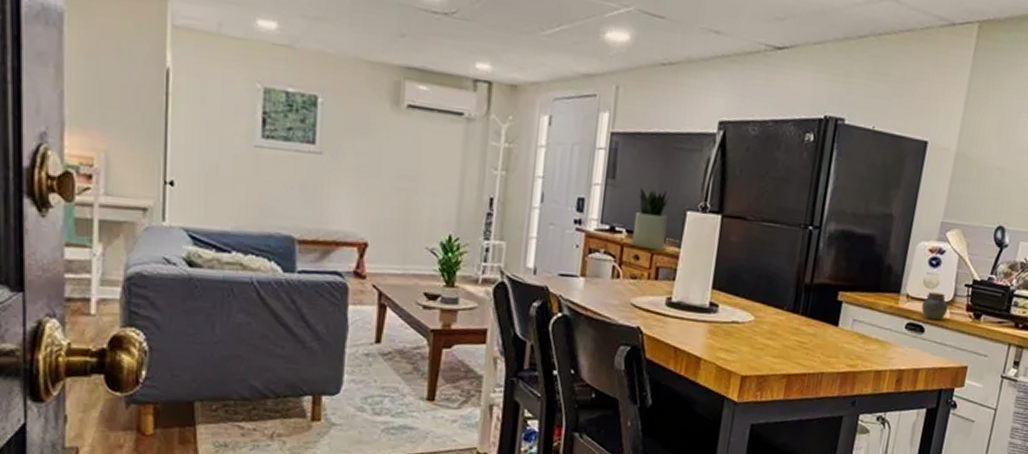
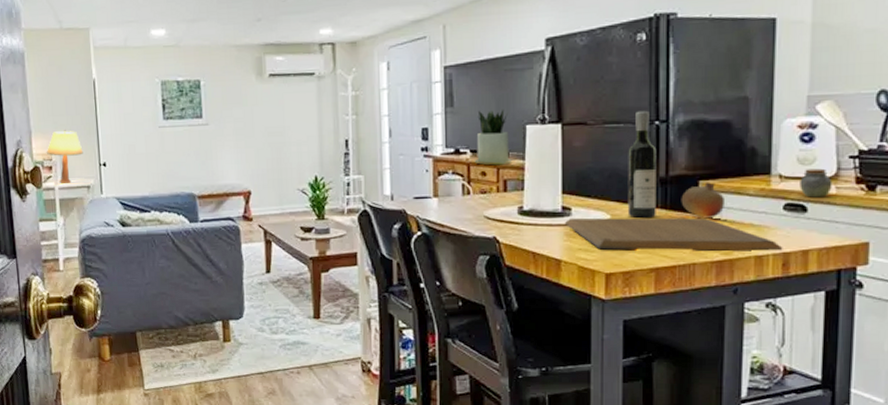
table lamp: none [84,129,142,202] -> present [46,130,83,185]
chopping board: none [710,315,900,368] -> present [565,217,783,251]
bottle: none [770,213,807,323] -> present [627,110,657,218]
fruit: none [820,294,858,330] -> present [681,182,724,219]

